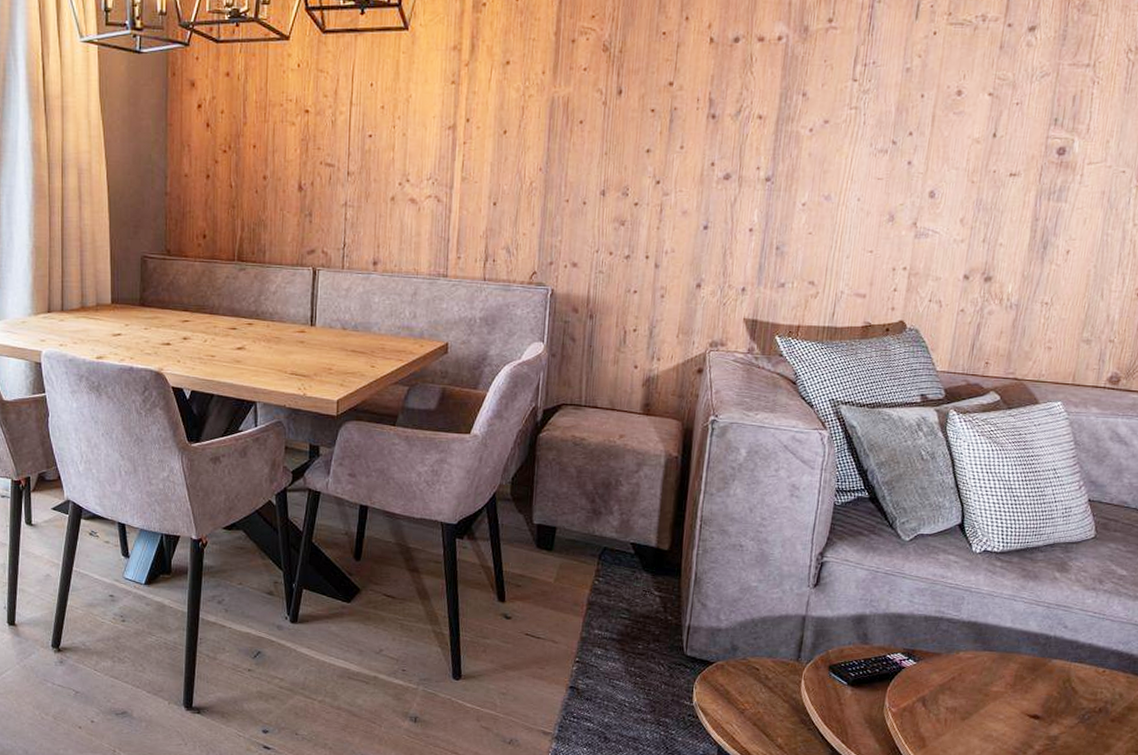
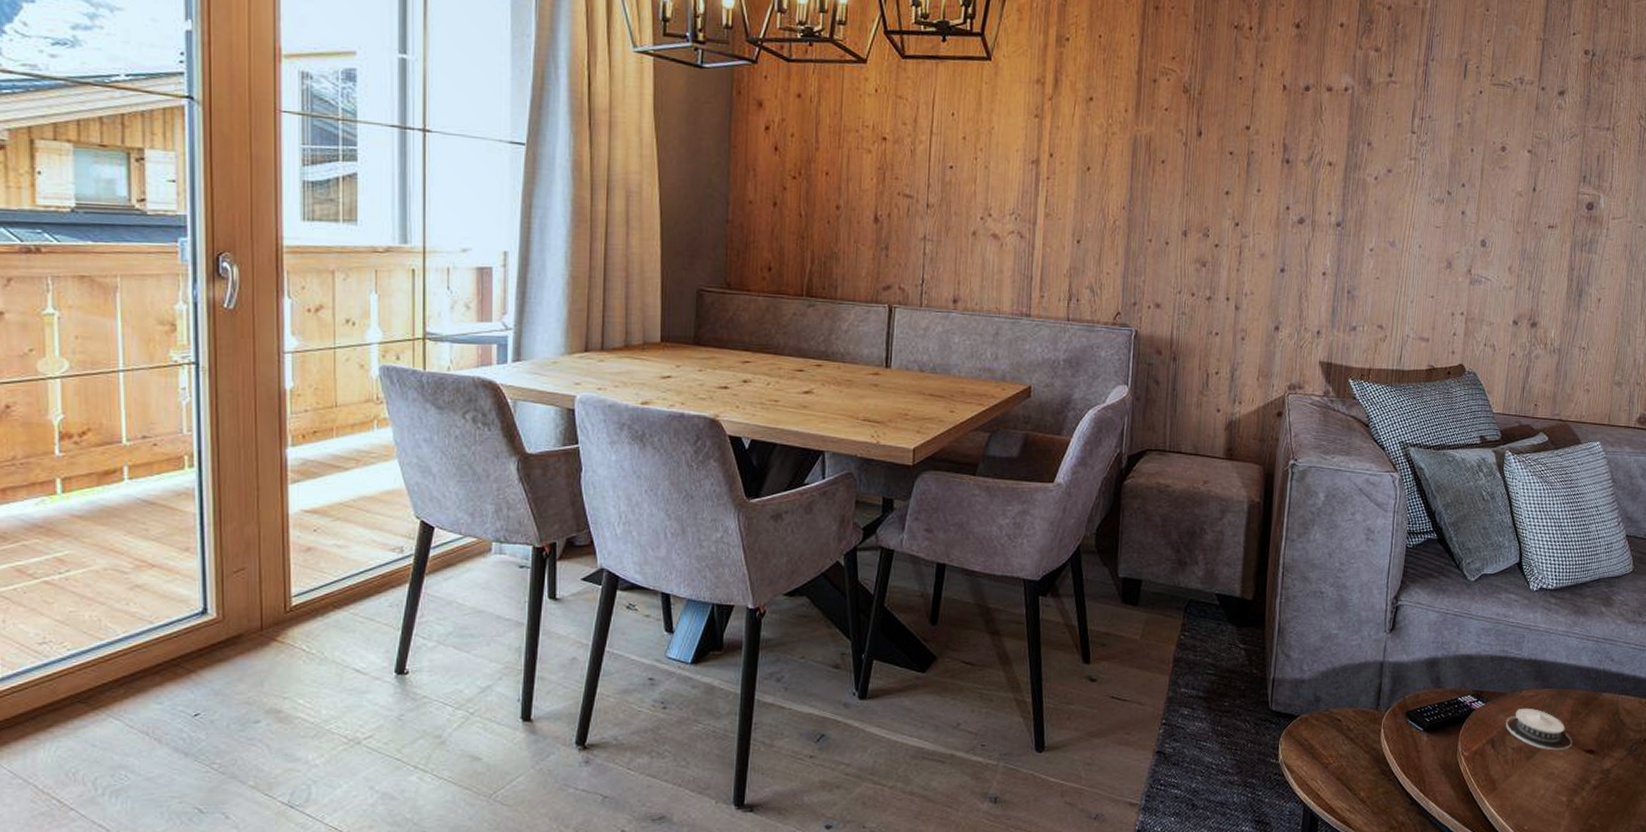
architectural model: none [939,669,1015,714] -> present [1506,707,1573,751]

